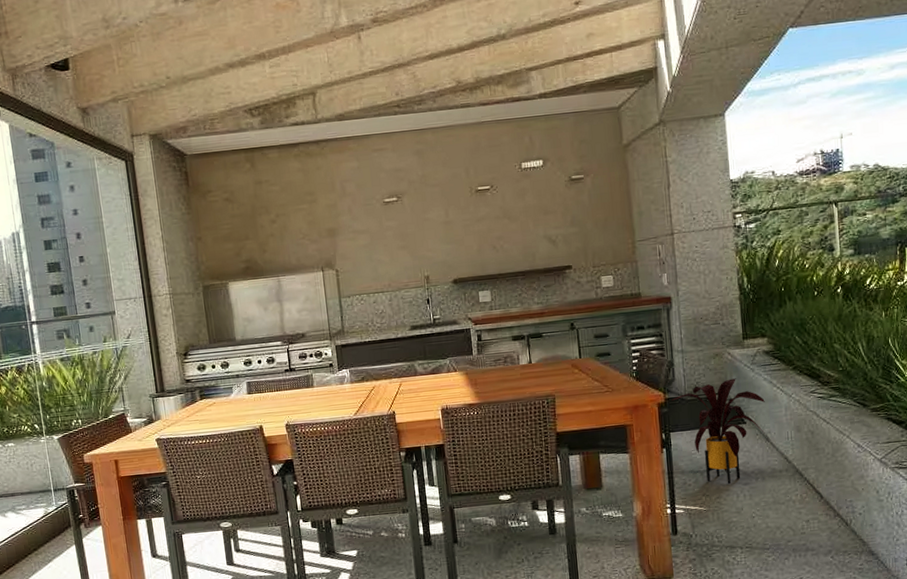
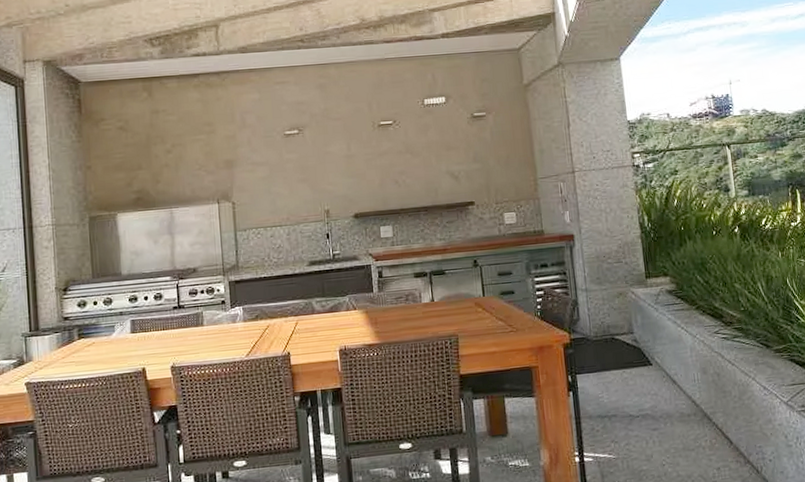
house plant: present [671,378,770,484] -> none [577,318,677,430]

